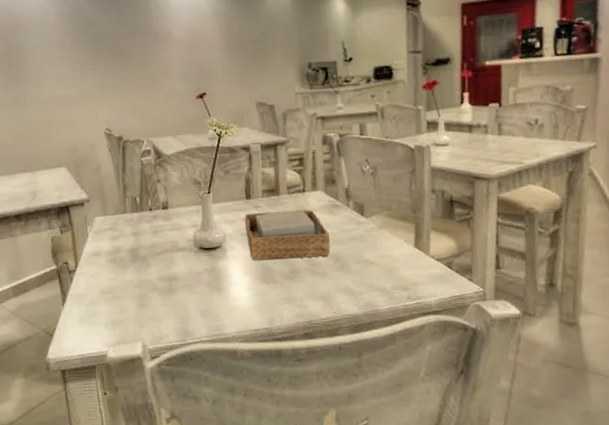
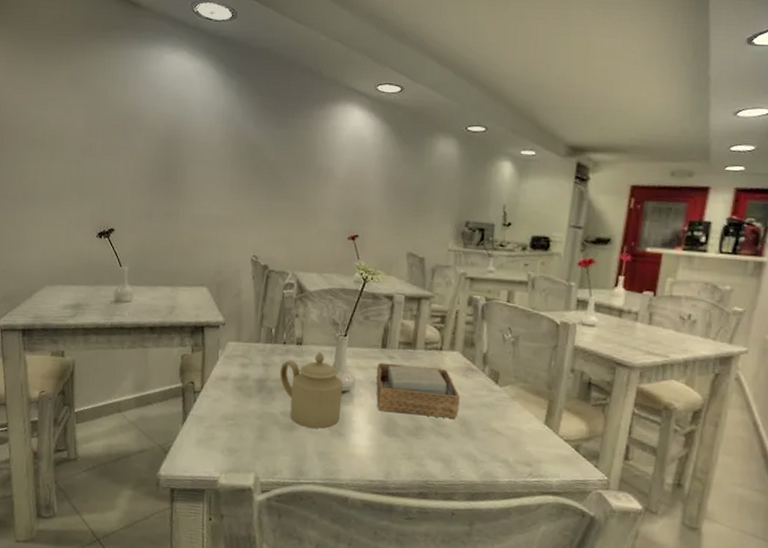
sugar bowl: none [150,212,216,288] -> present [279,352,344,429]

